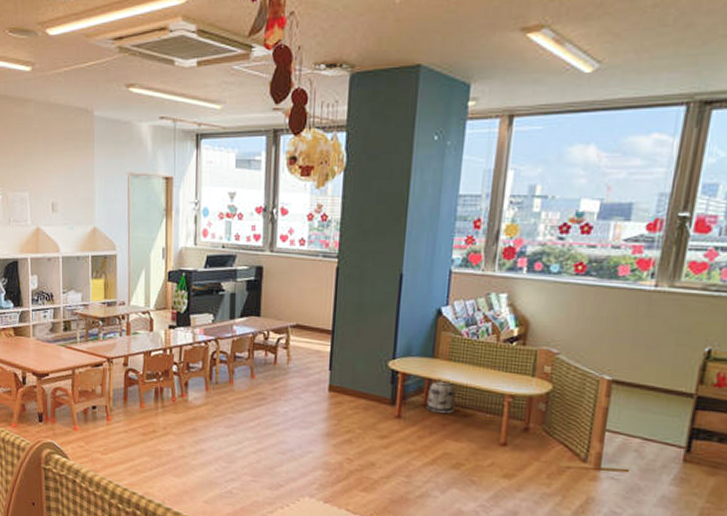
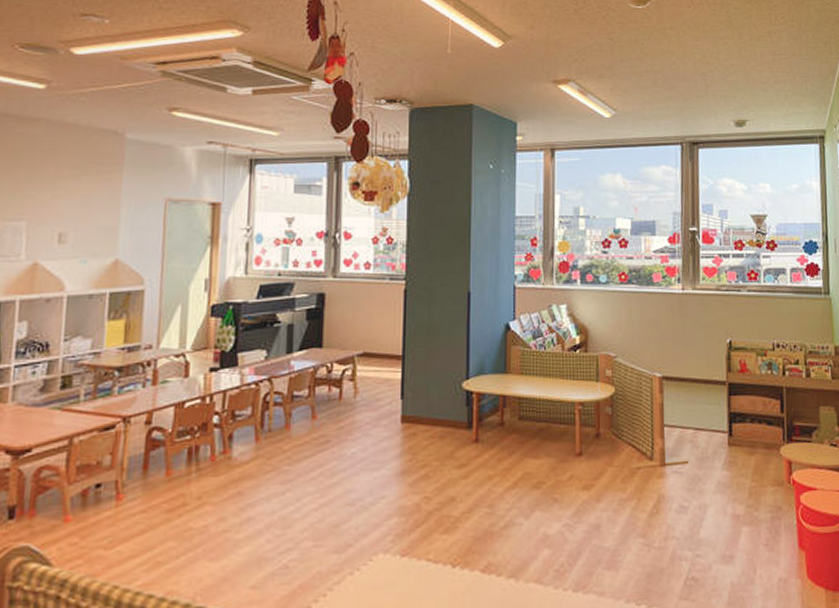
basket: present [426,378,456,414] -> none [503,394,530,431]

